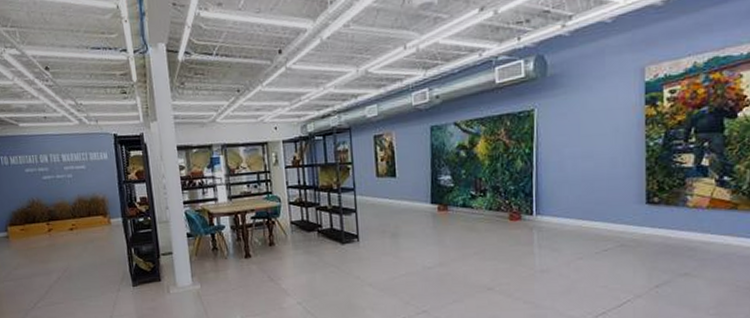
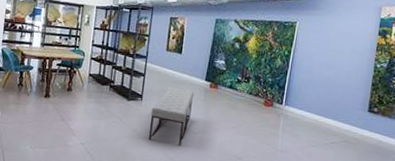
bench: none [372,218,421,287] -> present [148,87,194,146]

